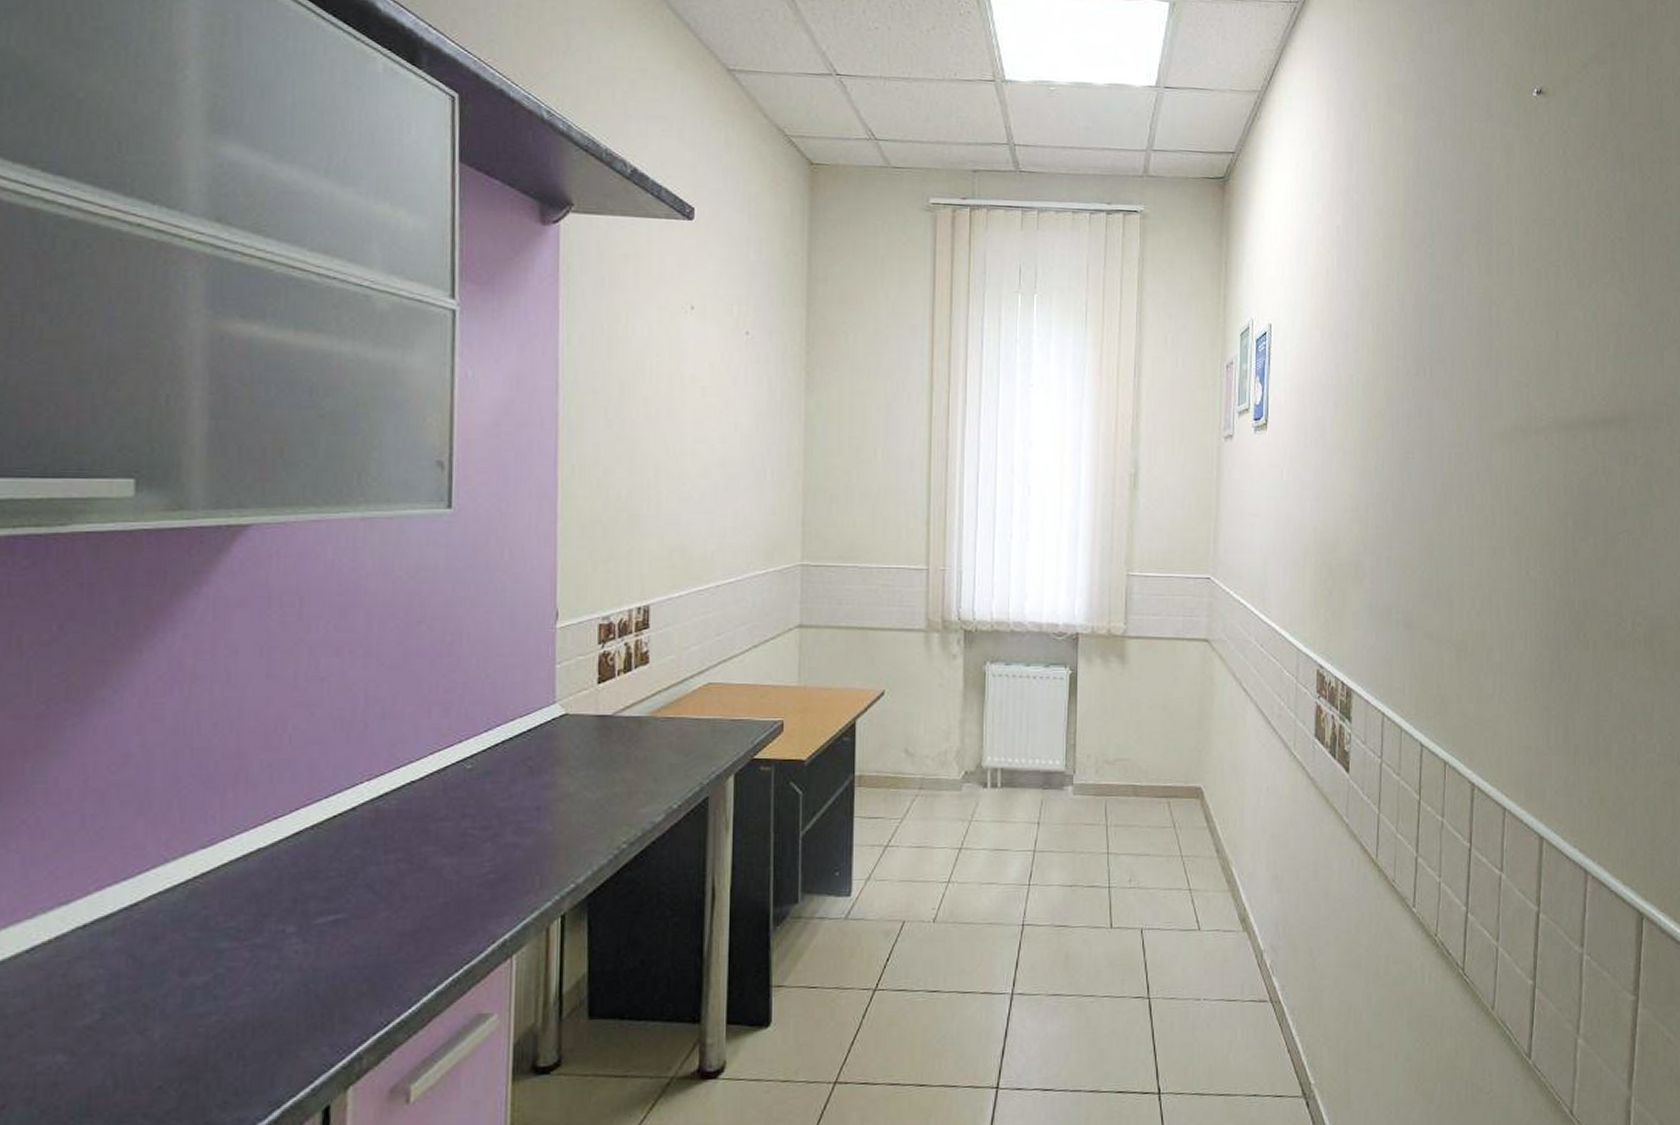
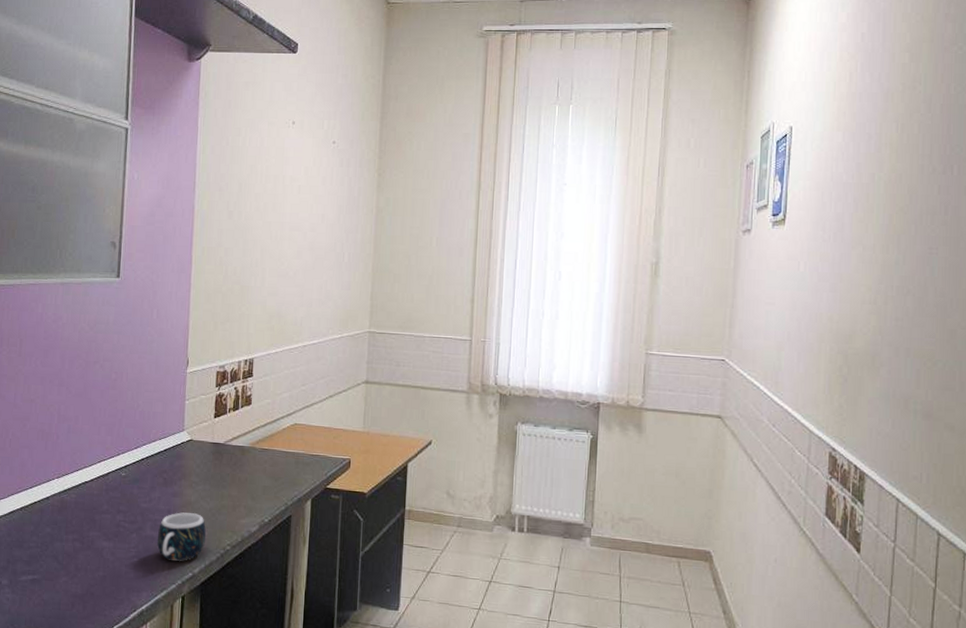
mug: none [523,807,592,871] -> present [157,512,206,561]

